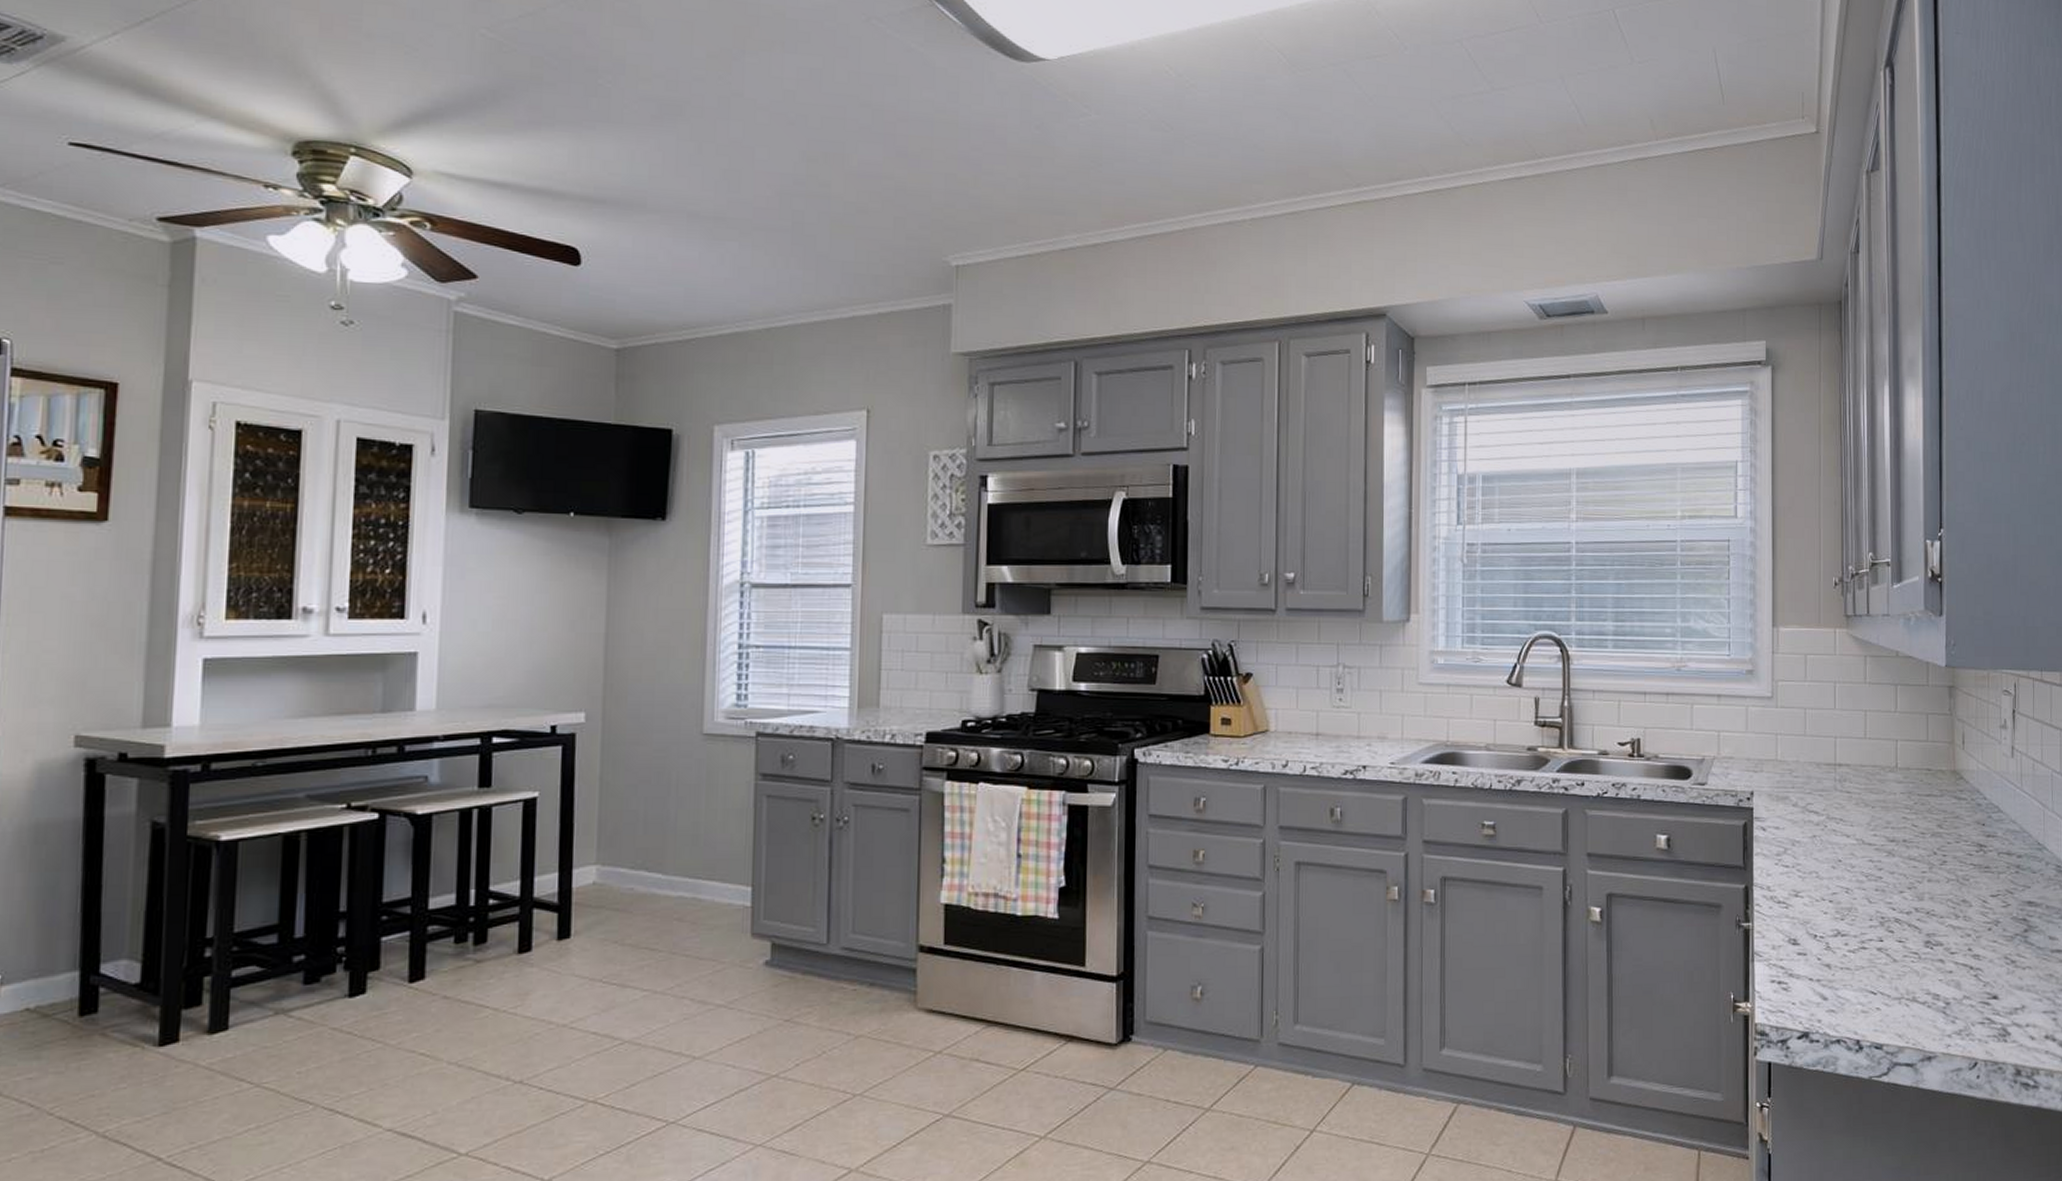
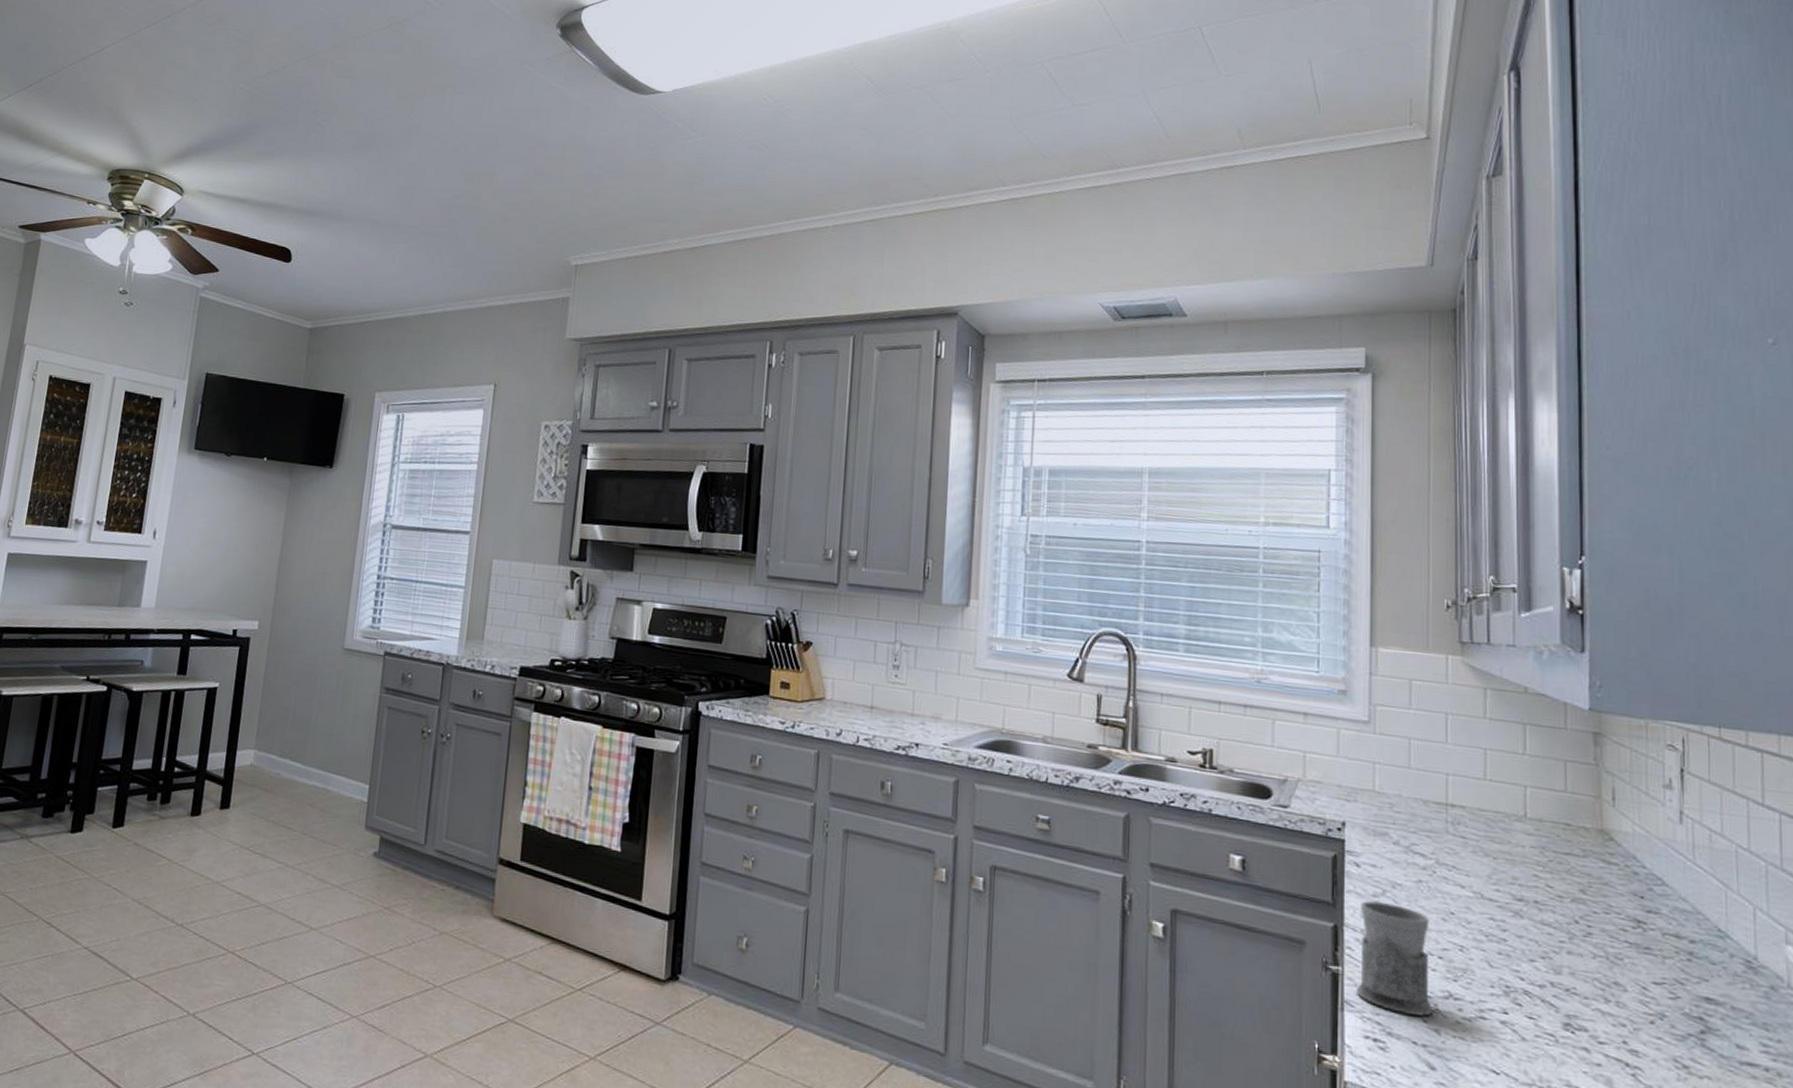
mug: none [1764,860,1826,956] -> present [1357,901,1434,1017]

